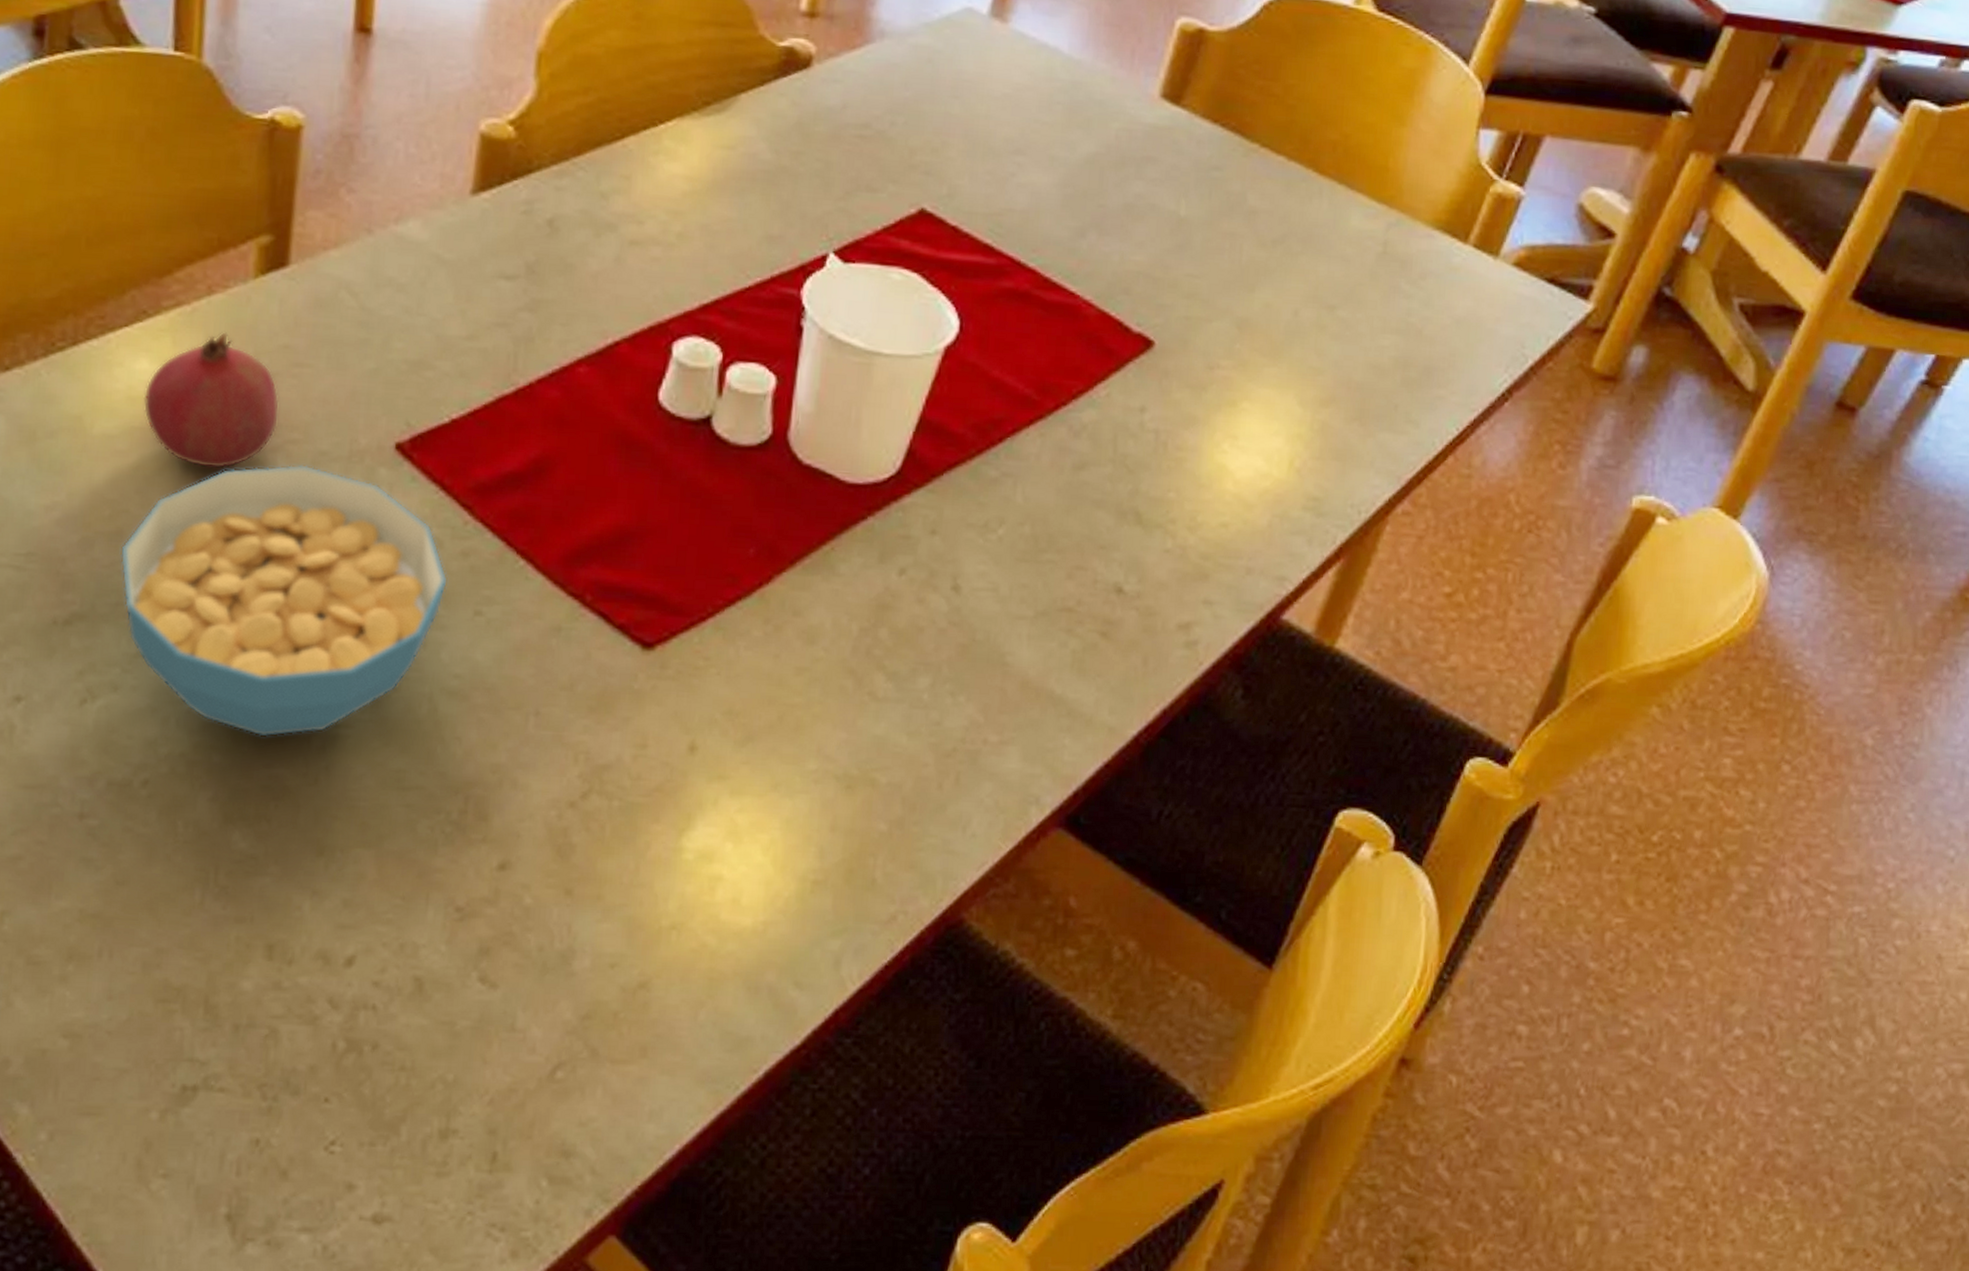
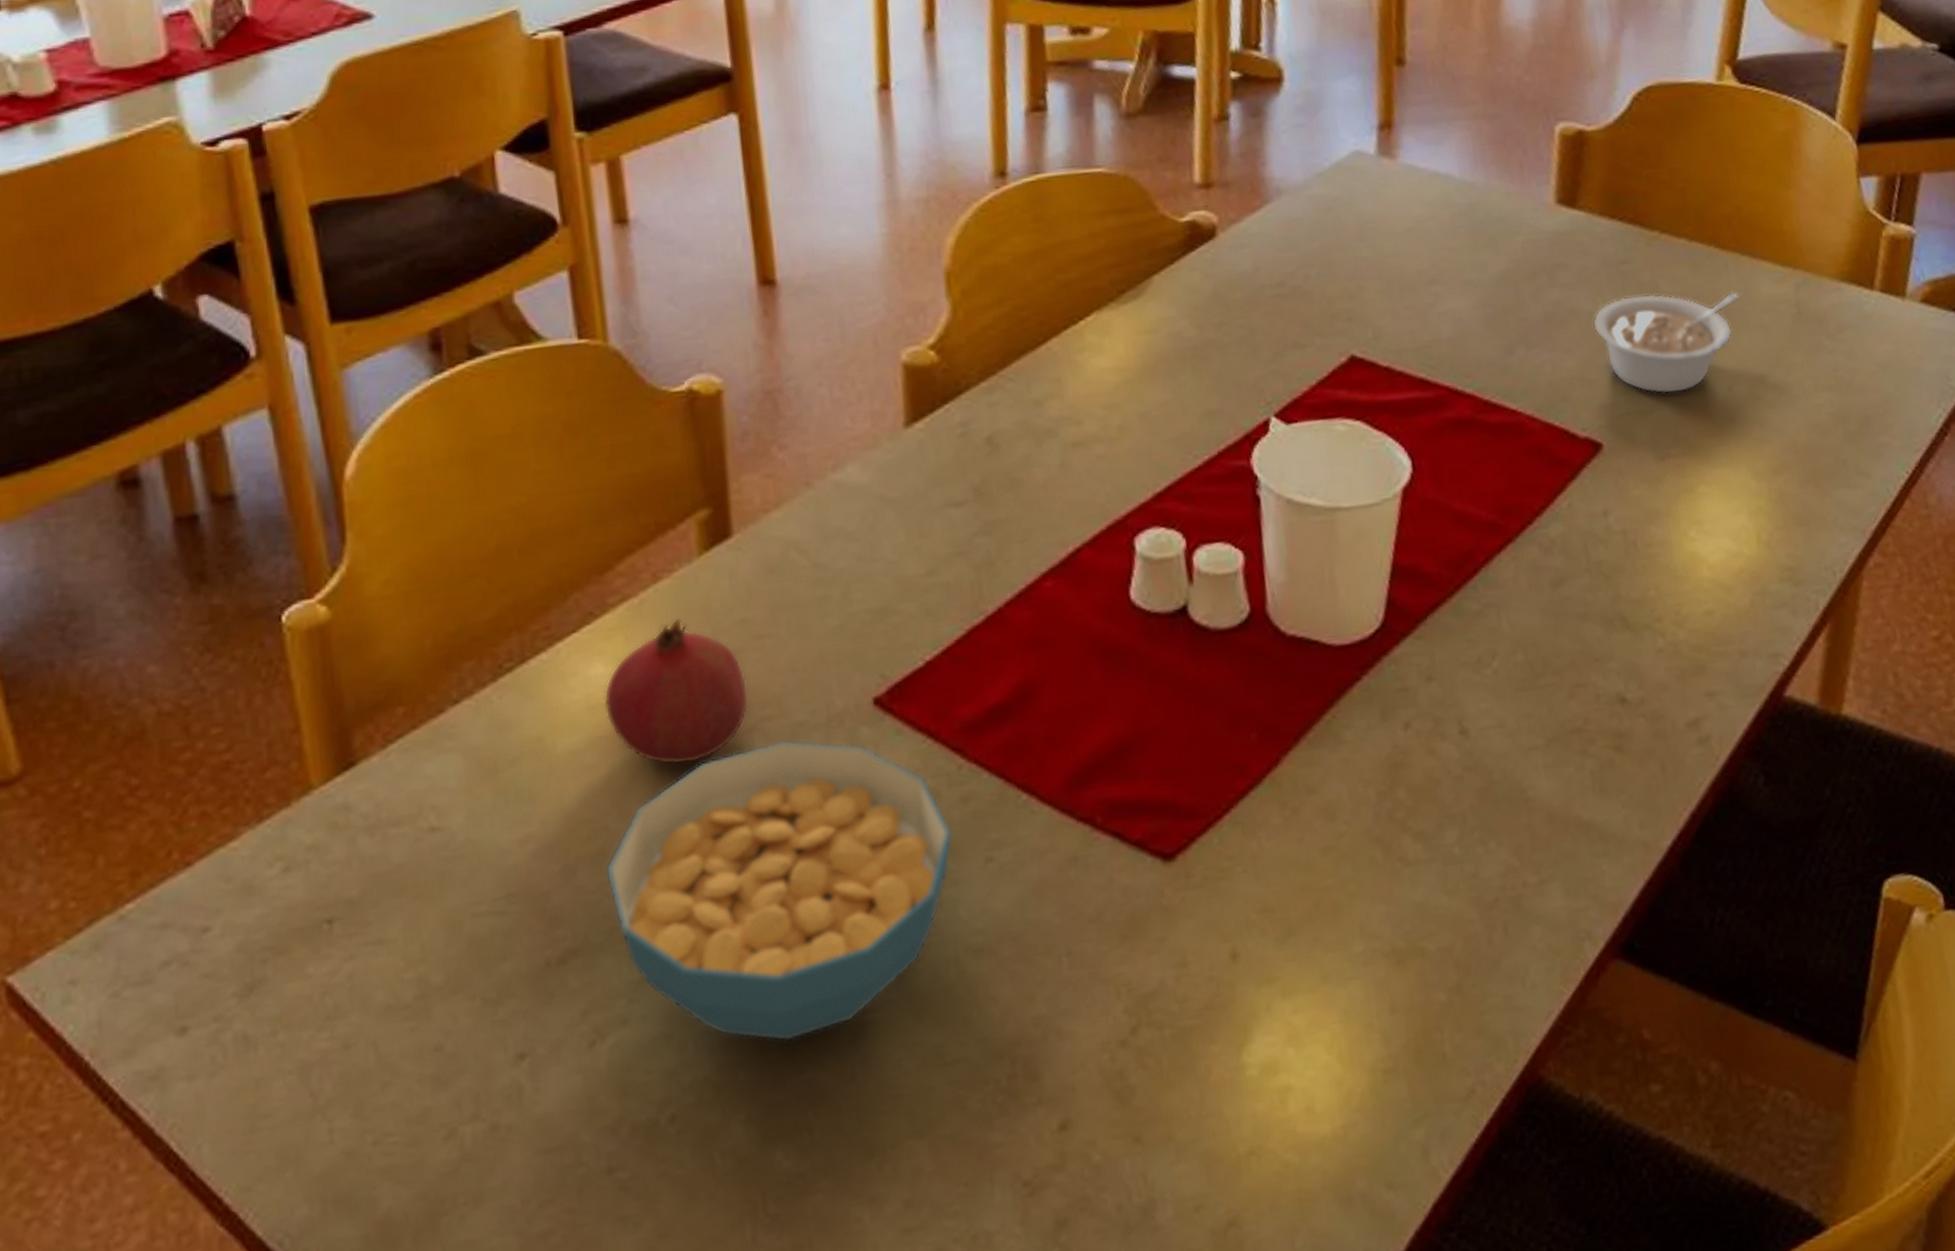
legume: none [1171,202,1327,308] -> present [1594,292,1740,395]

